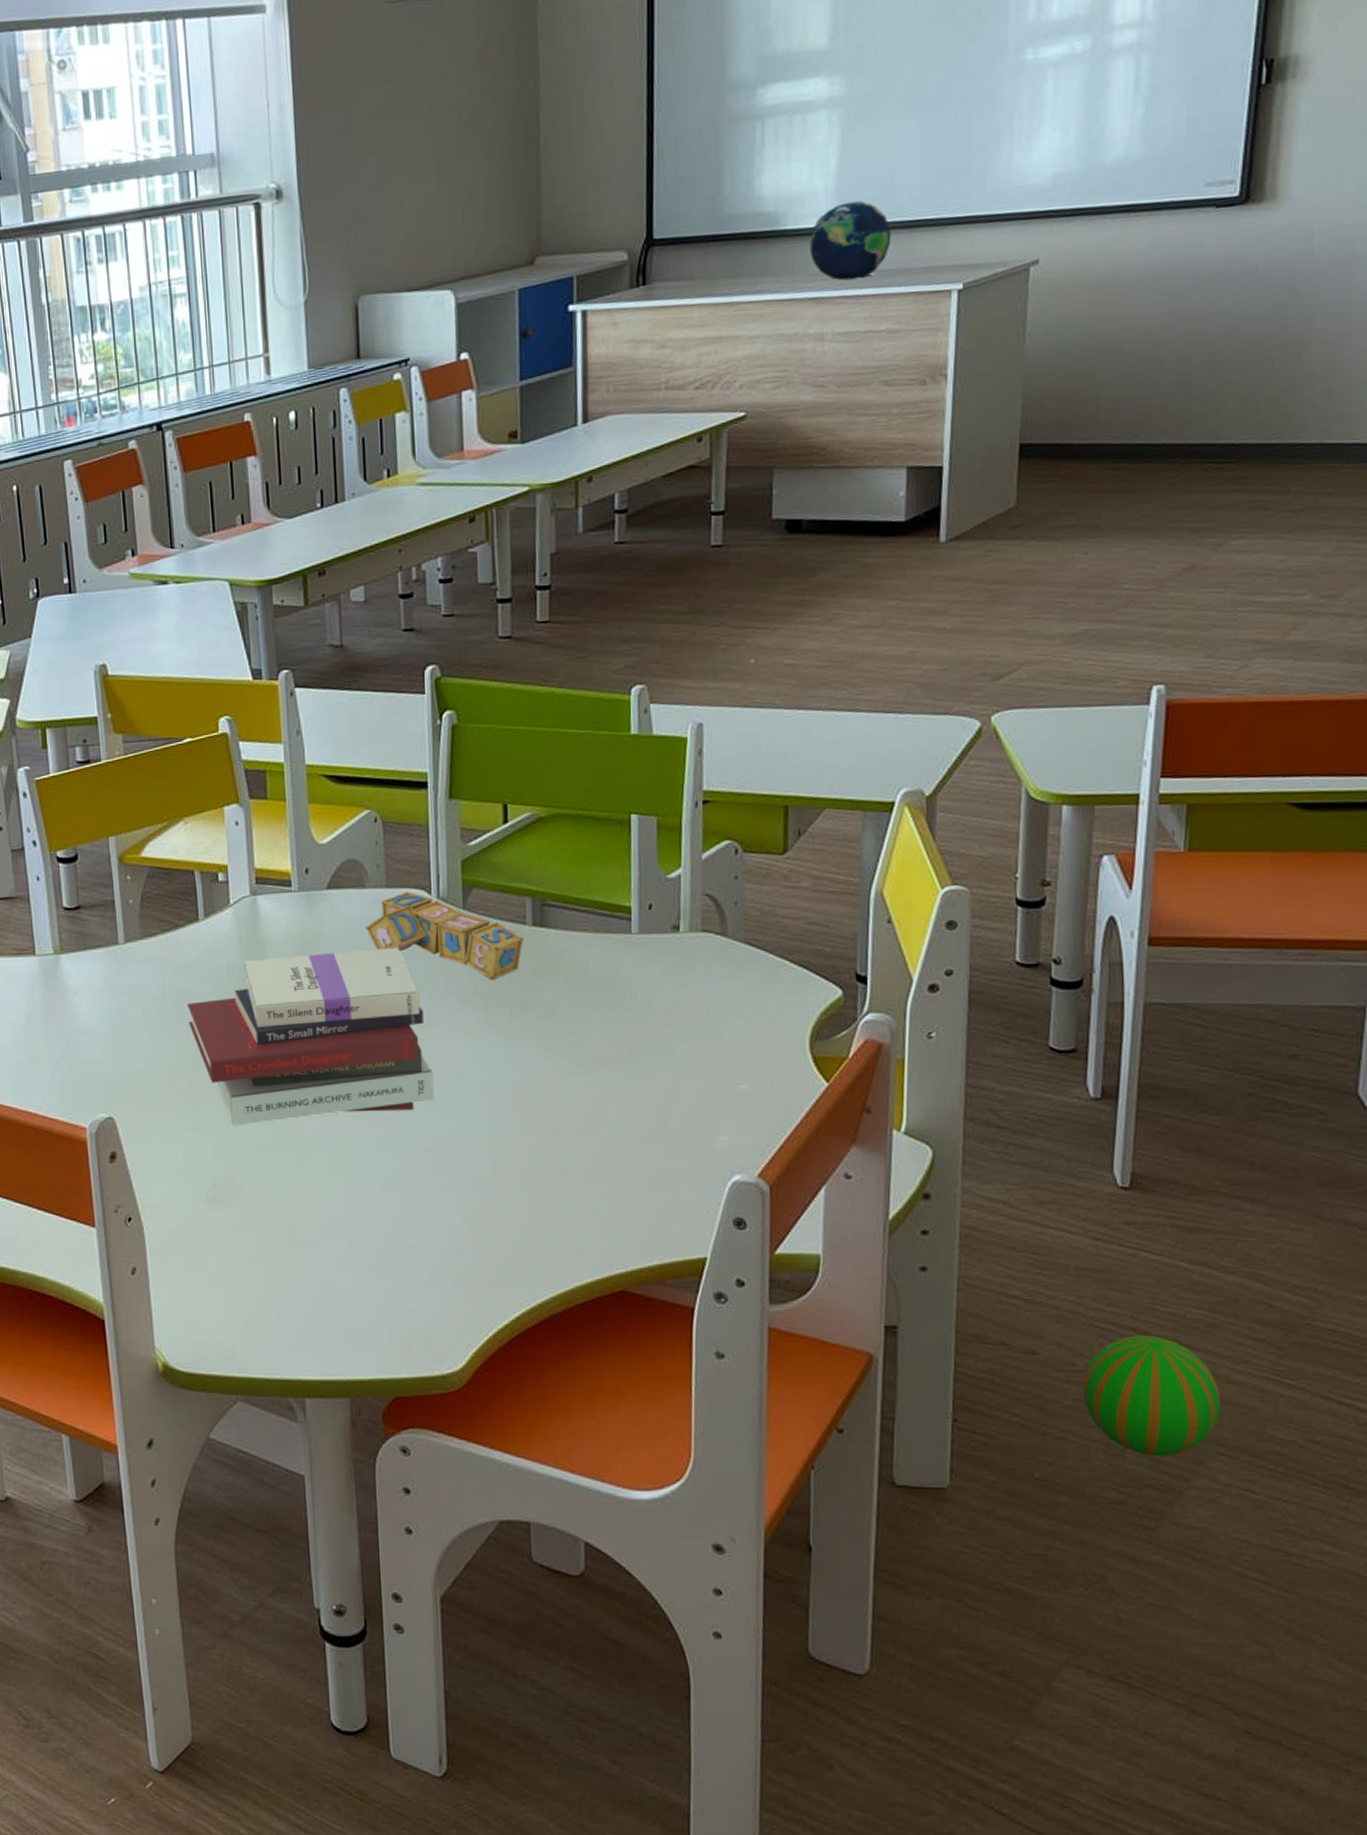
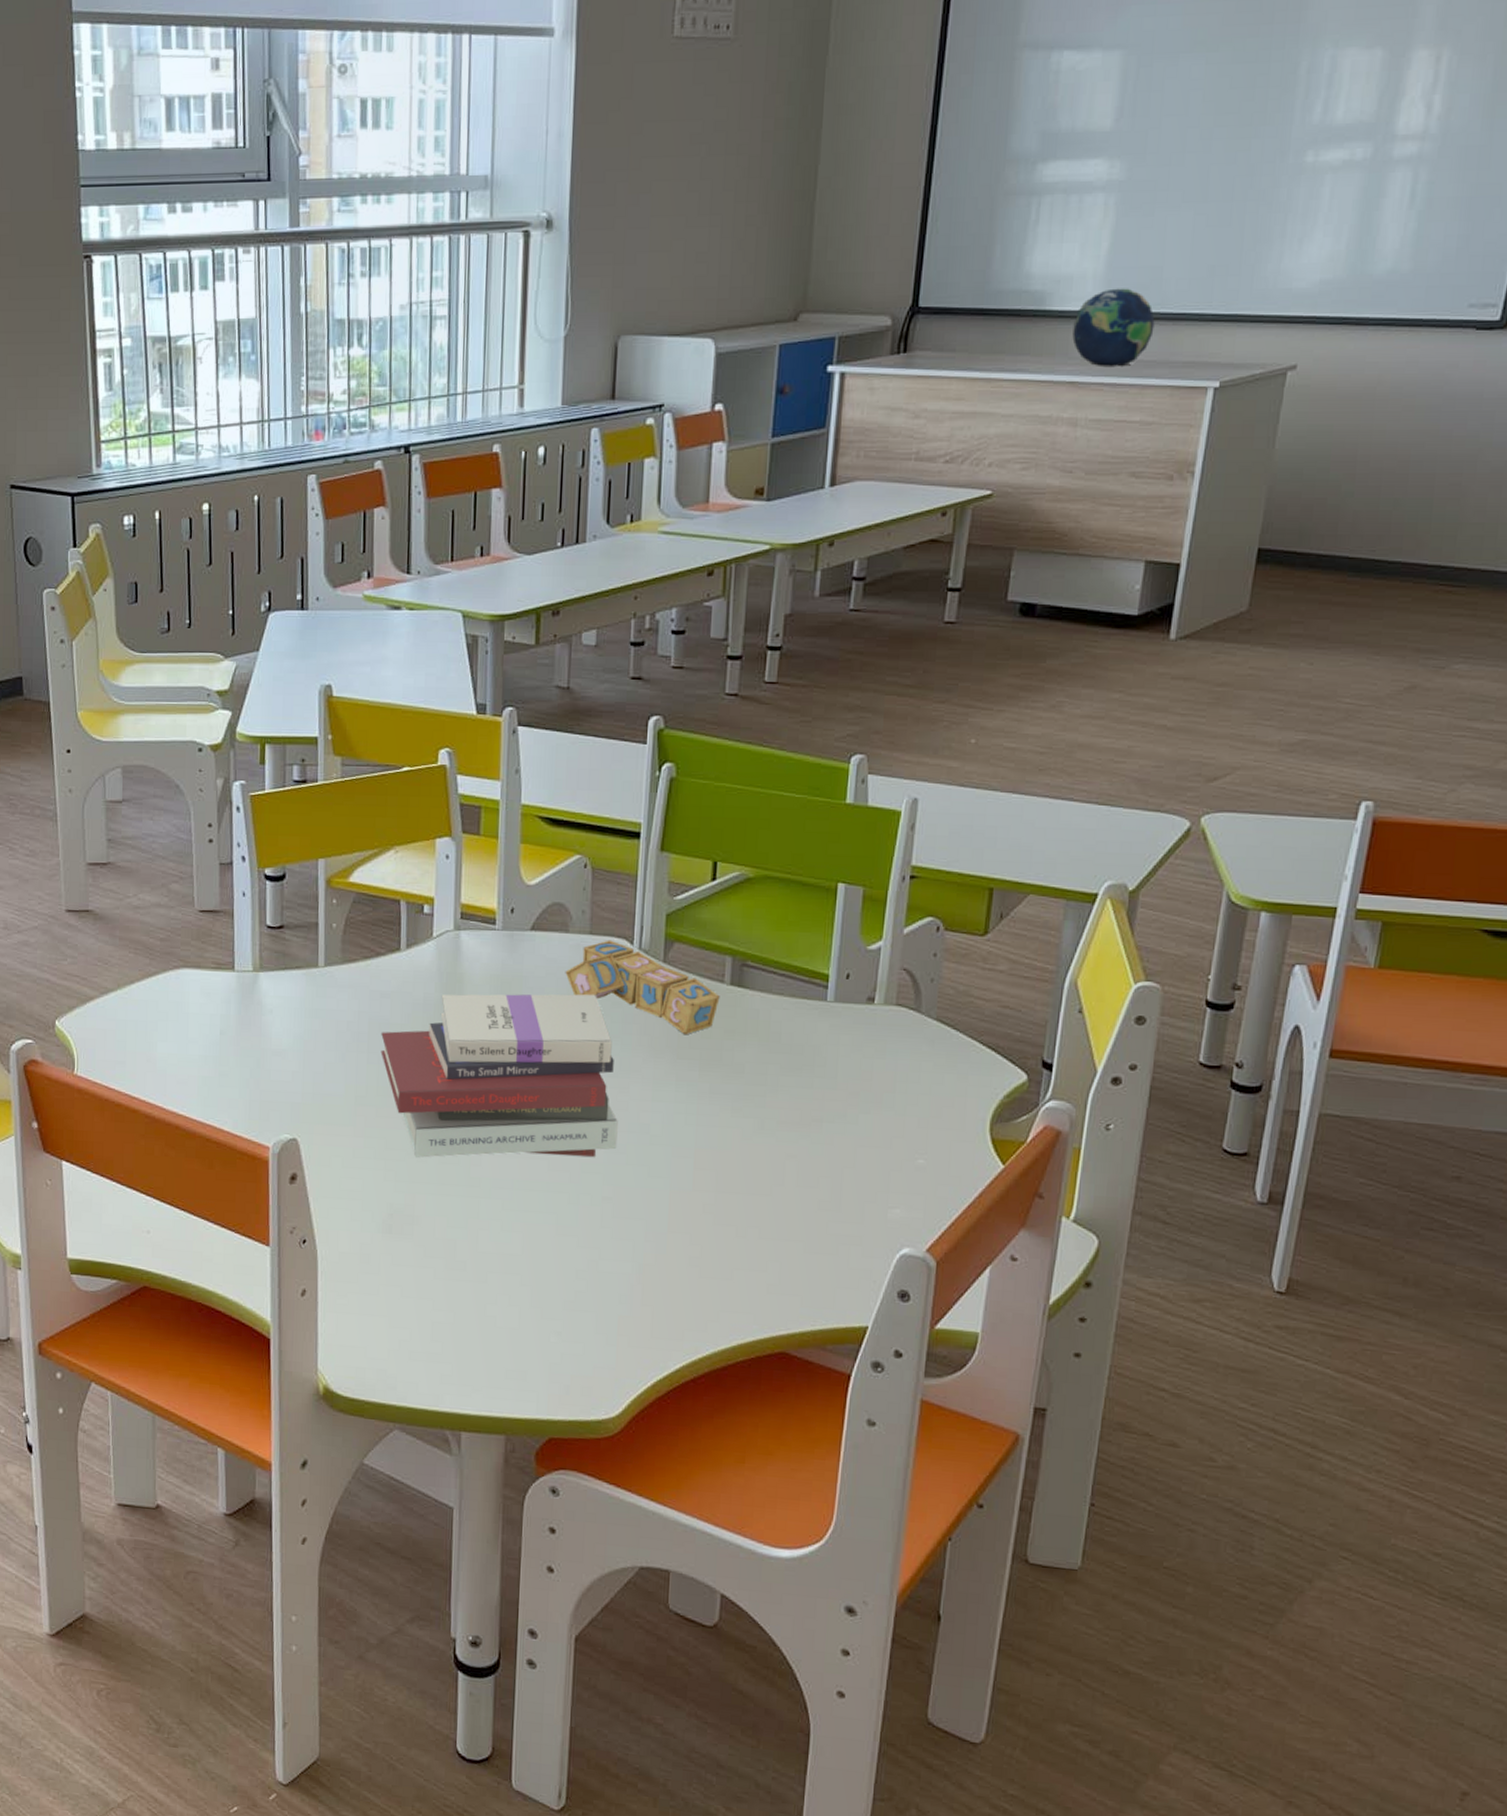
toy ball: present [1083,1336,1221,1456] -> none [1218,1437,1351,1556]

